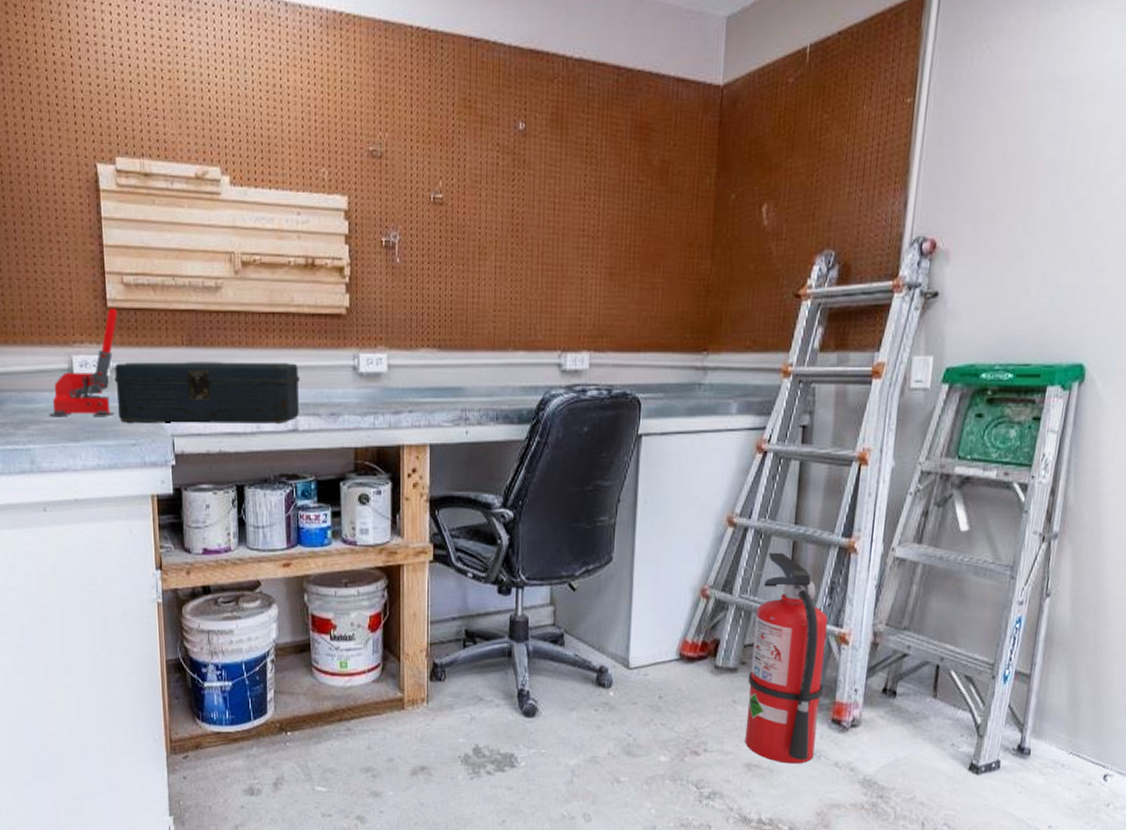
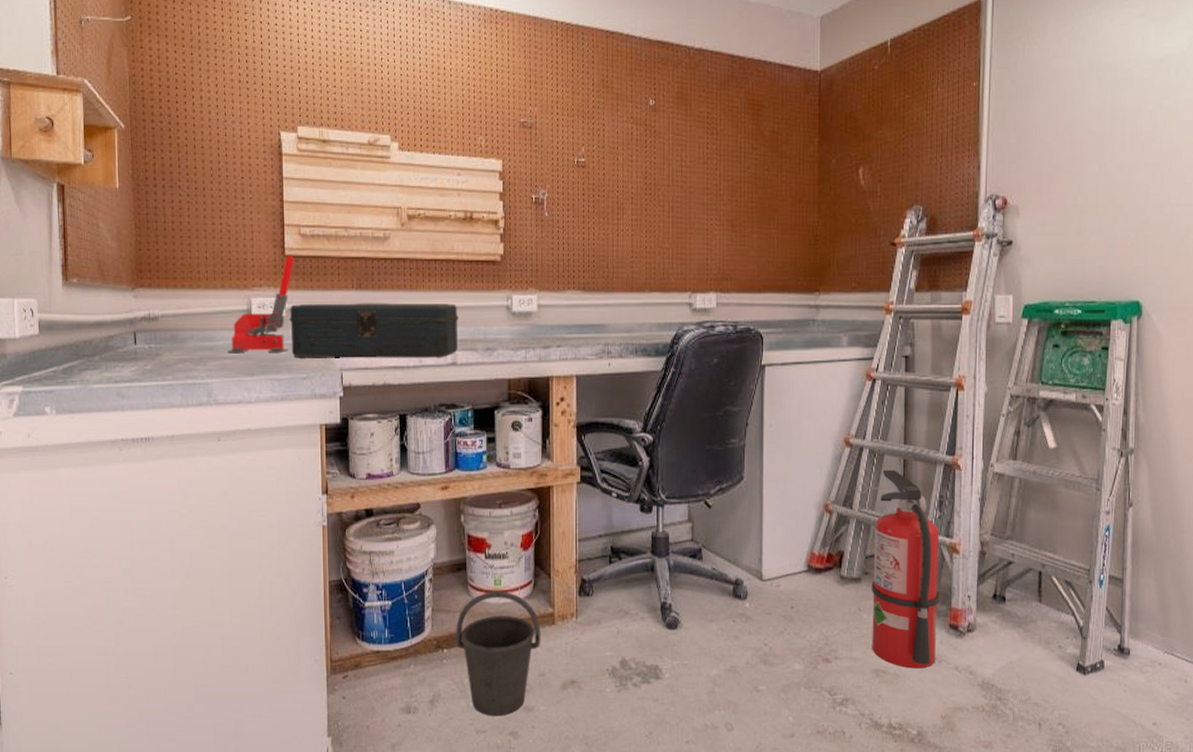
bucket: none [299,673,390,801] -> present [455,590,541,716]

